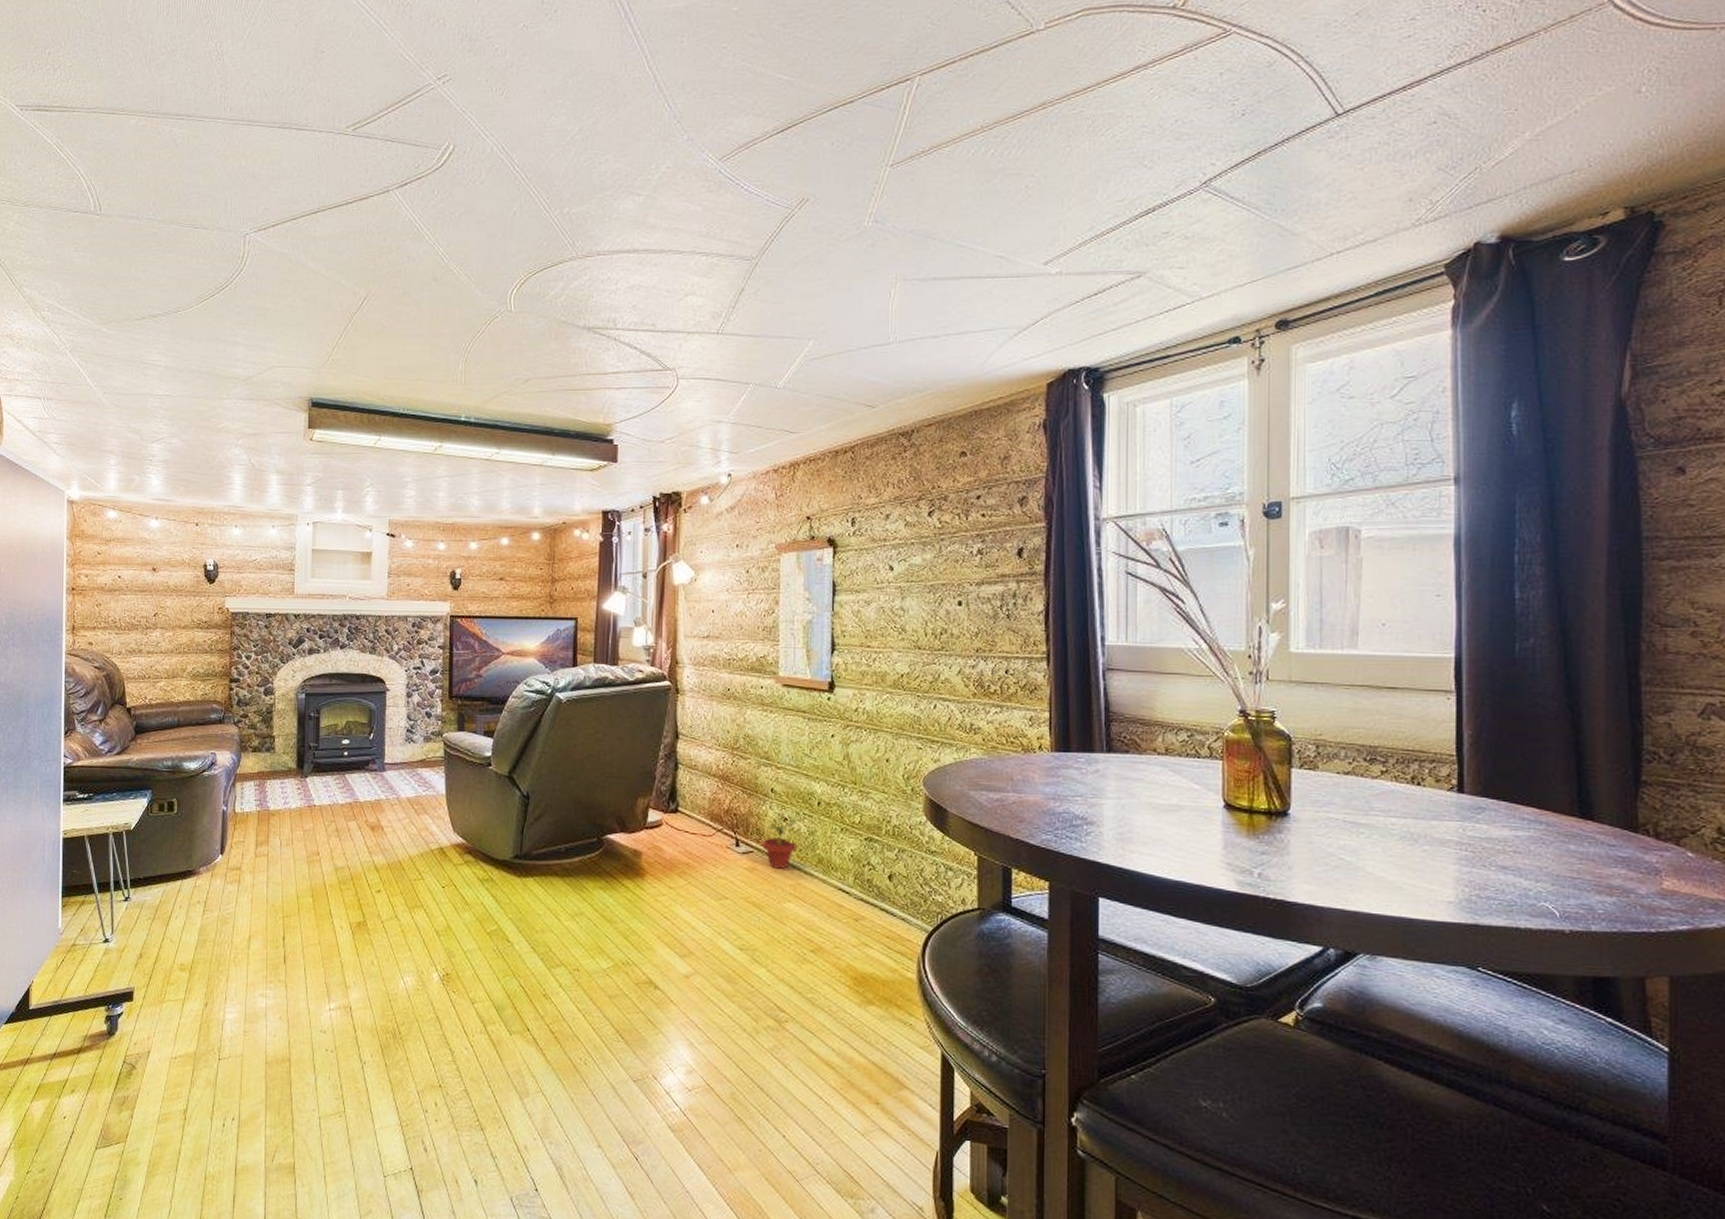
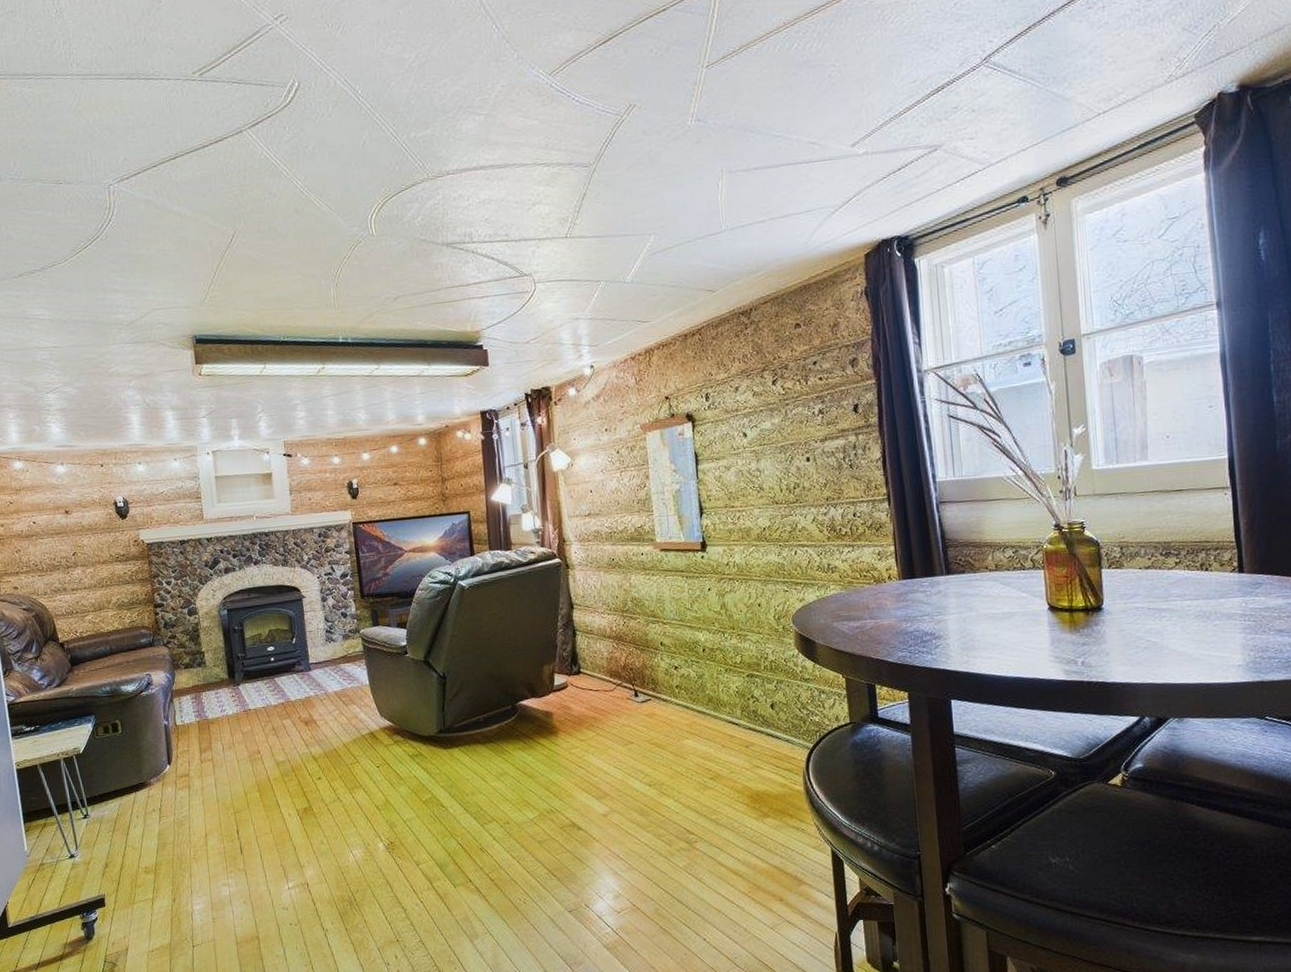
potted plant: present [762,811,797,869] -> none [657,660,688,712]

